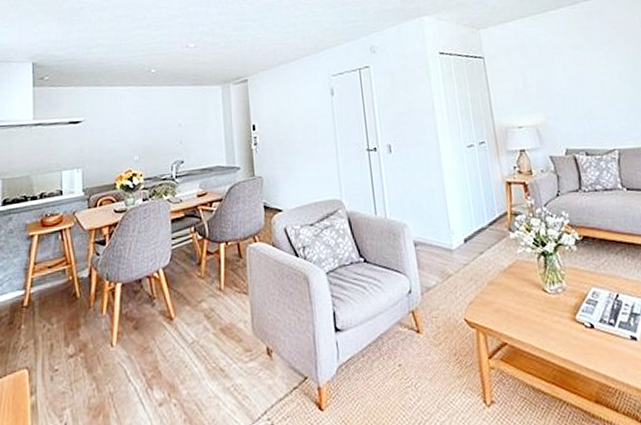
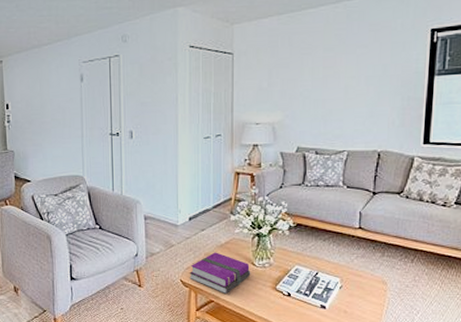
hardback book: none [473,279,544,334] -> present [189,252,251,295]

